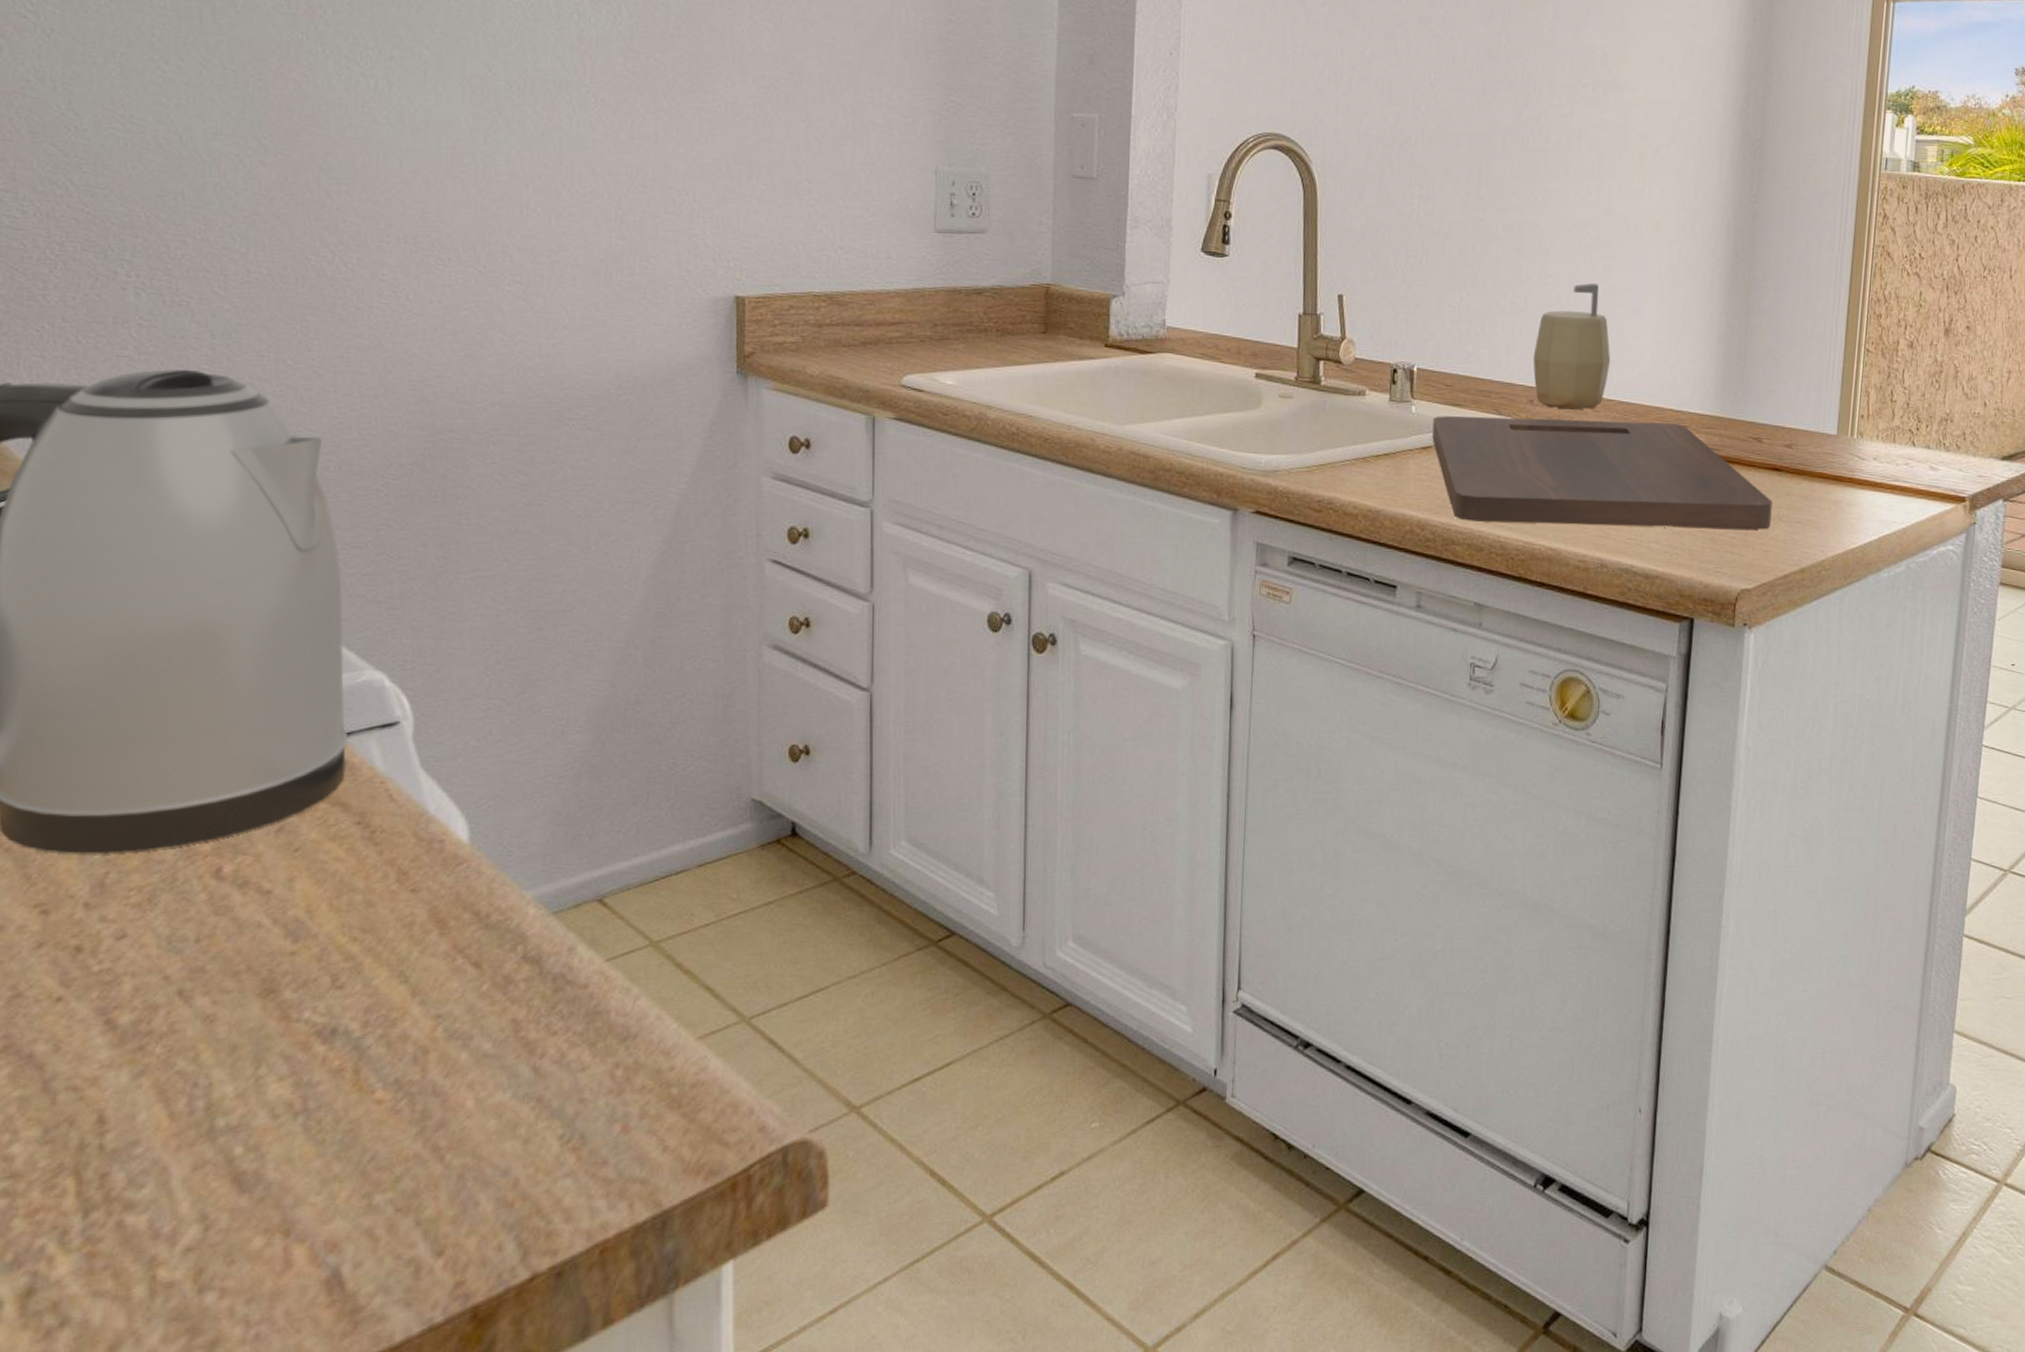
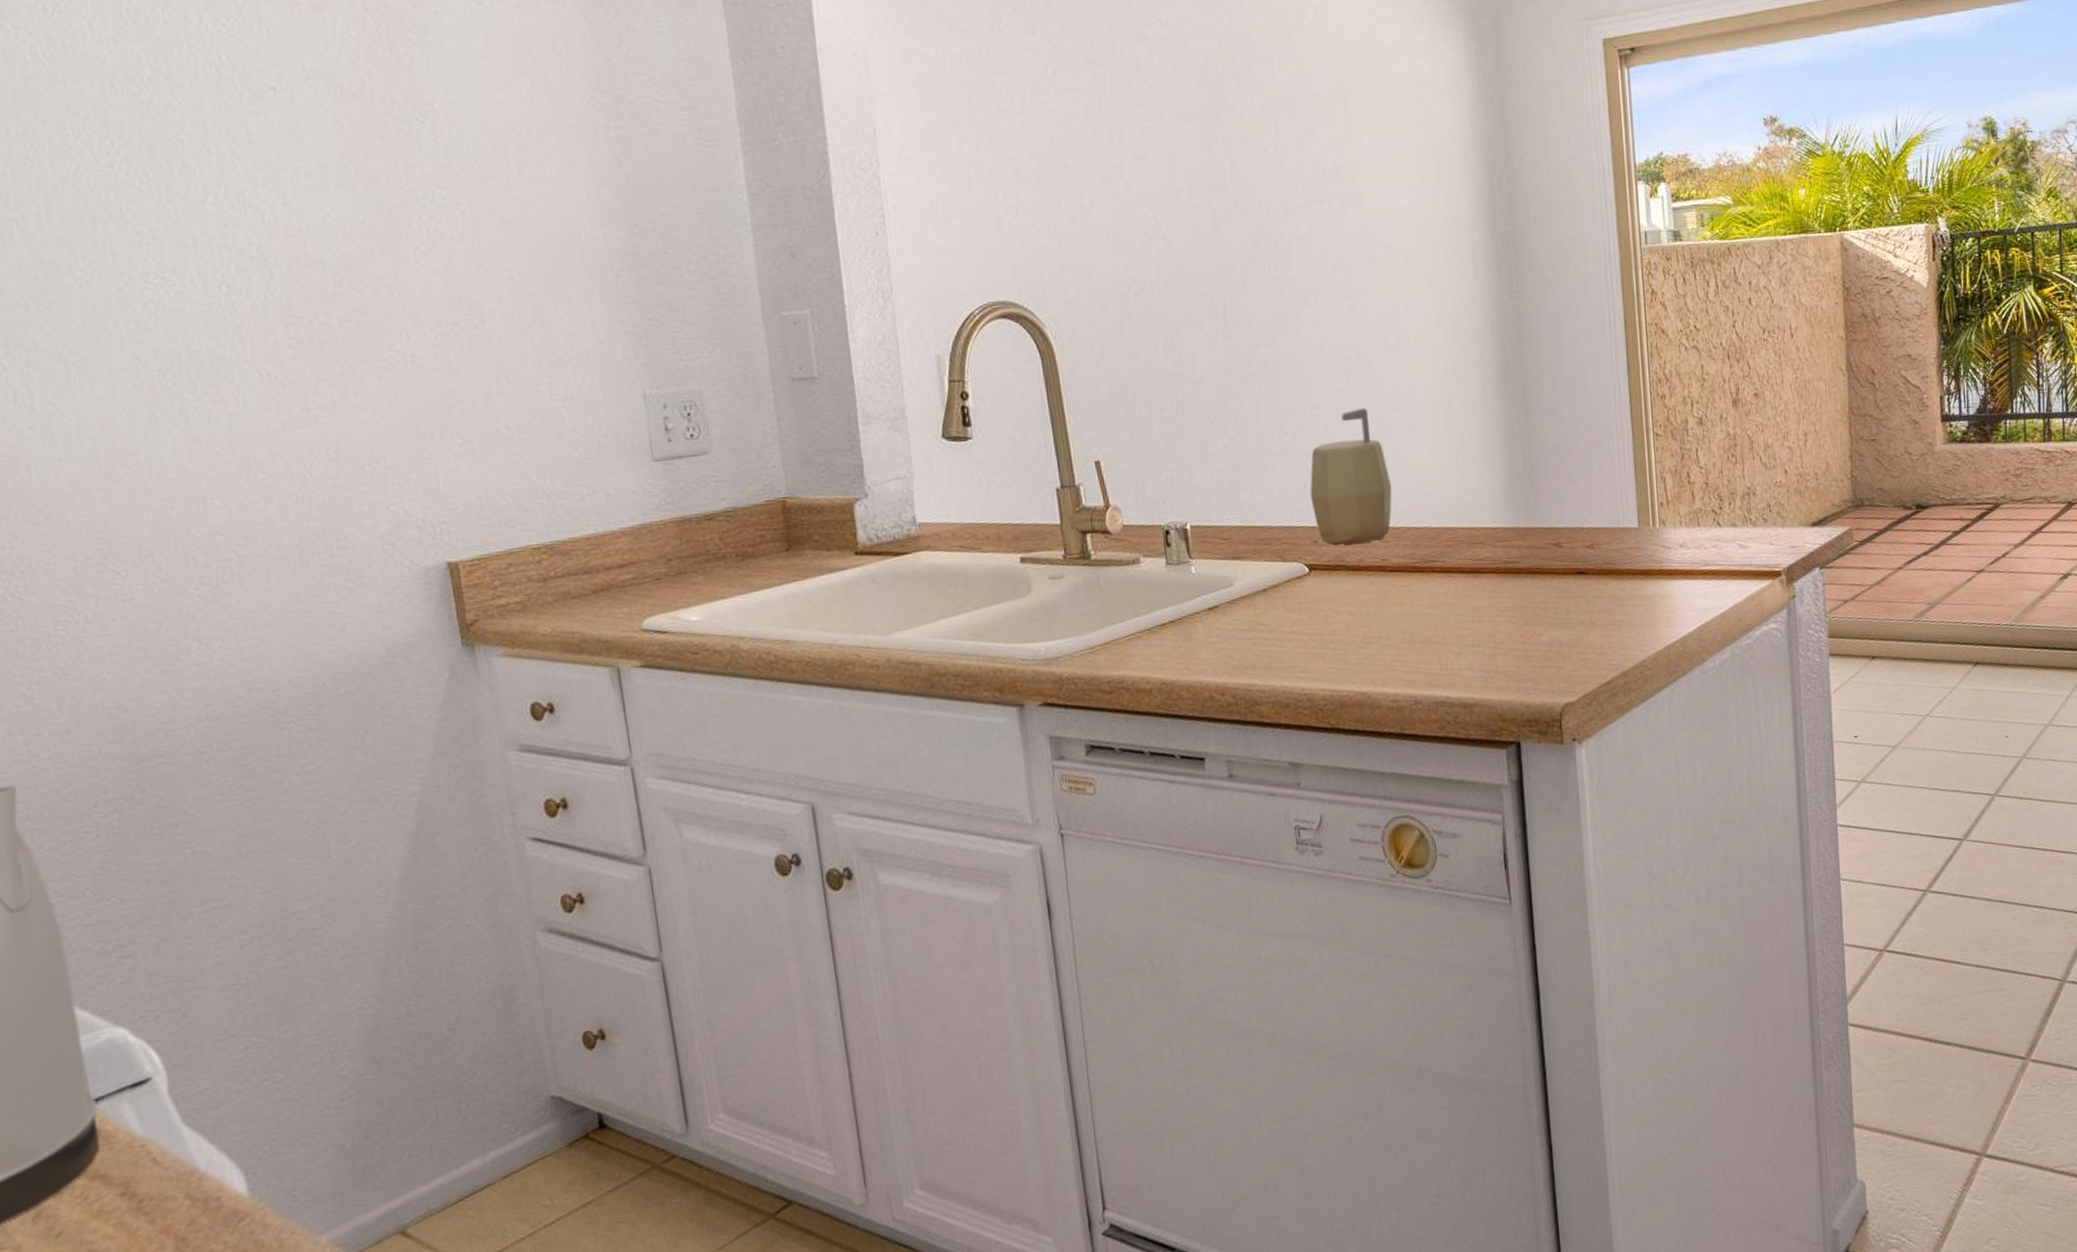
cutting board: present [1432,416,1773,530] -> none [1215,541,1585,679]

